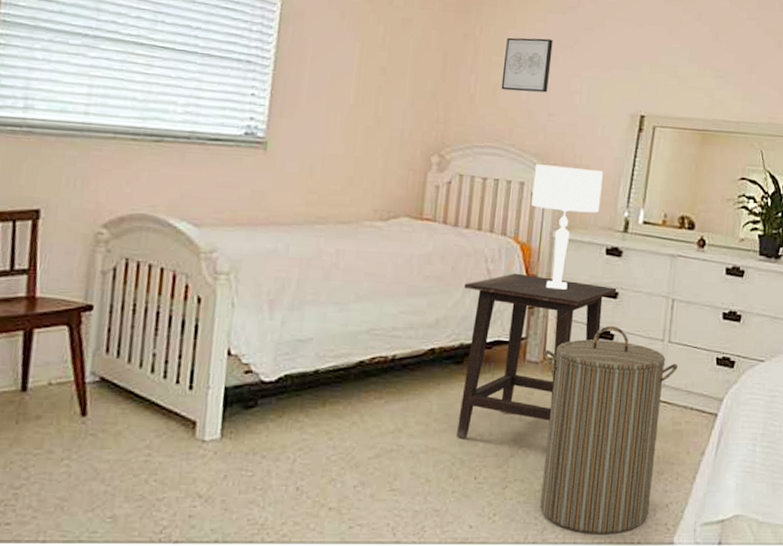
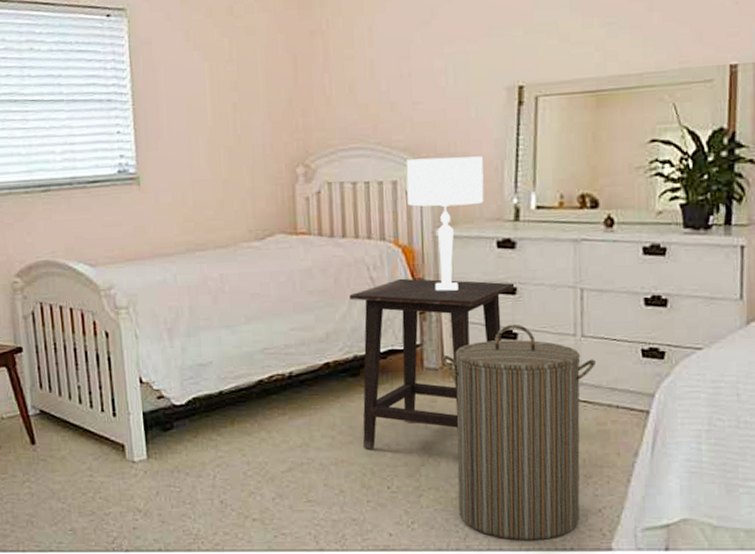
wall art: present [501,37,553,93] -> none [356,18,409,85]

